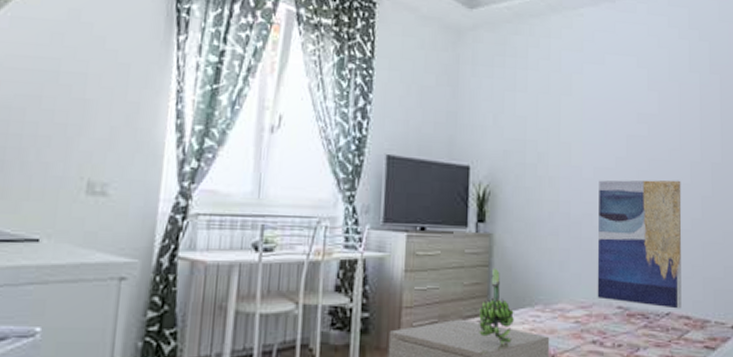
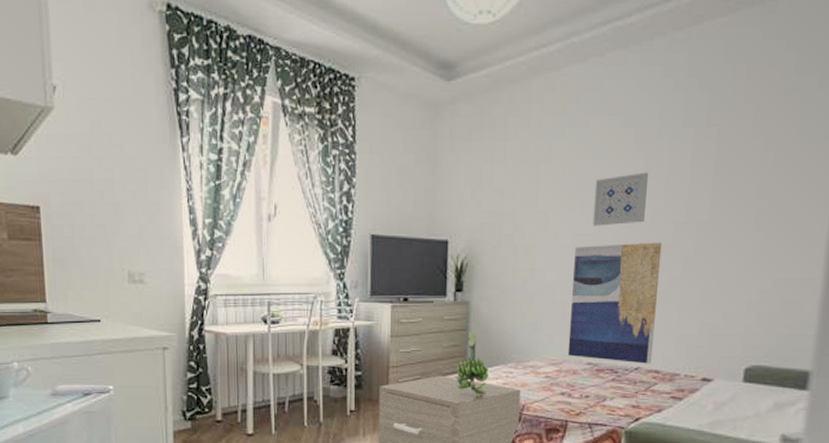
wall art: none [614,111,664,161] -> present [592,172,649,226]

